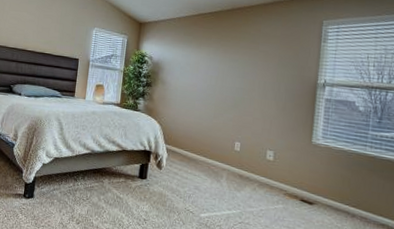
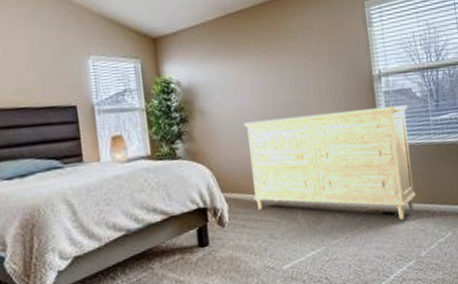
dresser: none [189,96,348,212] -> present [244,105,416,220]

